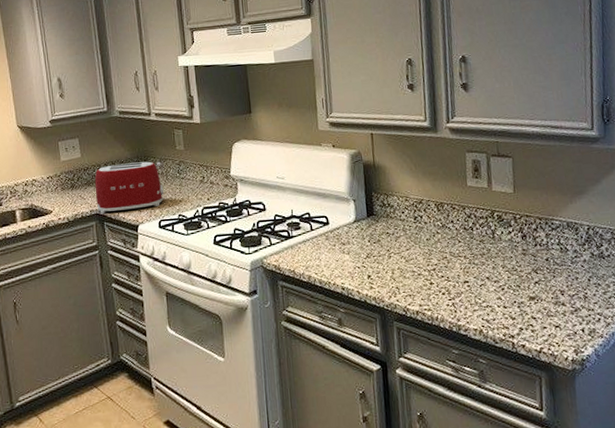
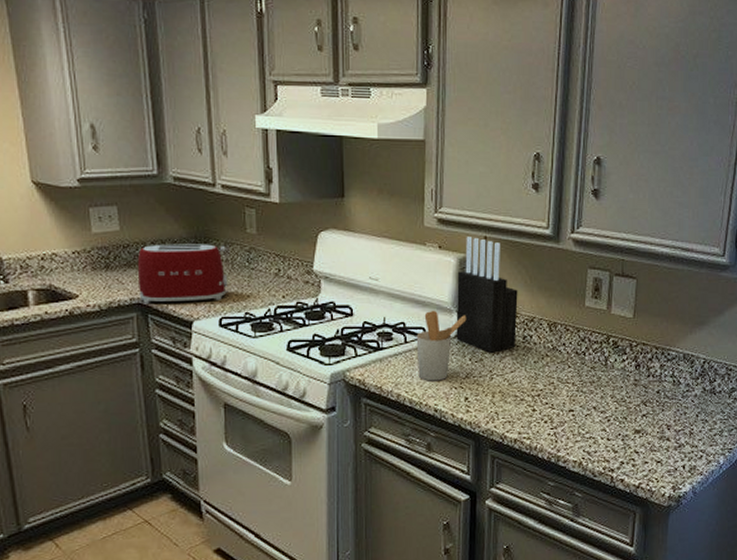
utensil holder: none [320,200,363,263] -> present [416,310,467,381]
knife block: none [351,135,408,234] -> present [456,237,518,353]

